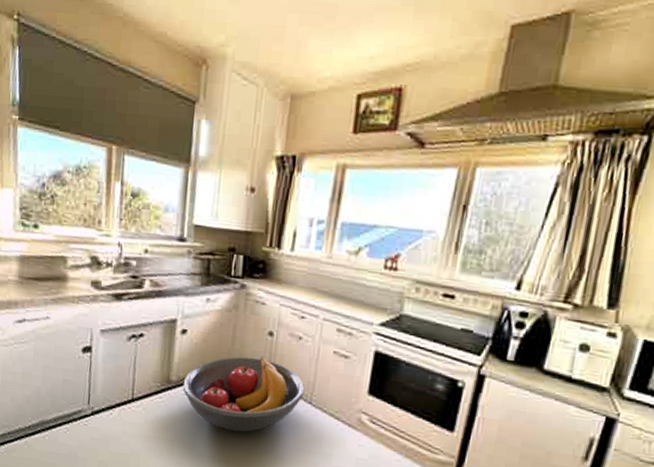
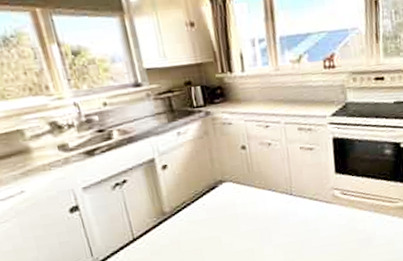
fruit bowl: present [182,356,305,432] -> none [176,168,285,238]

